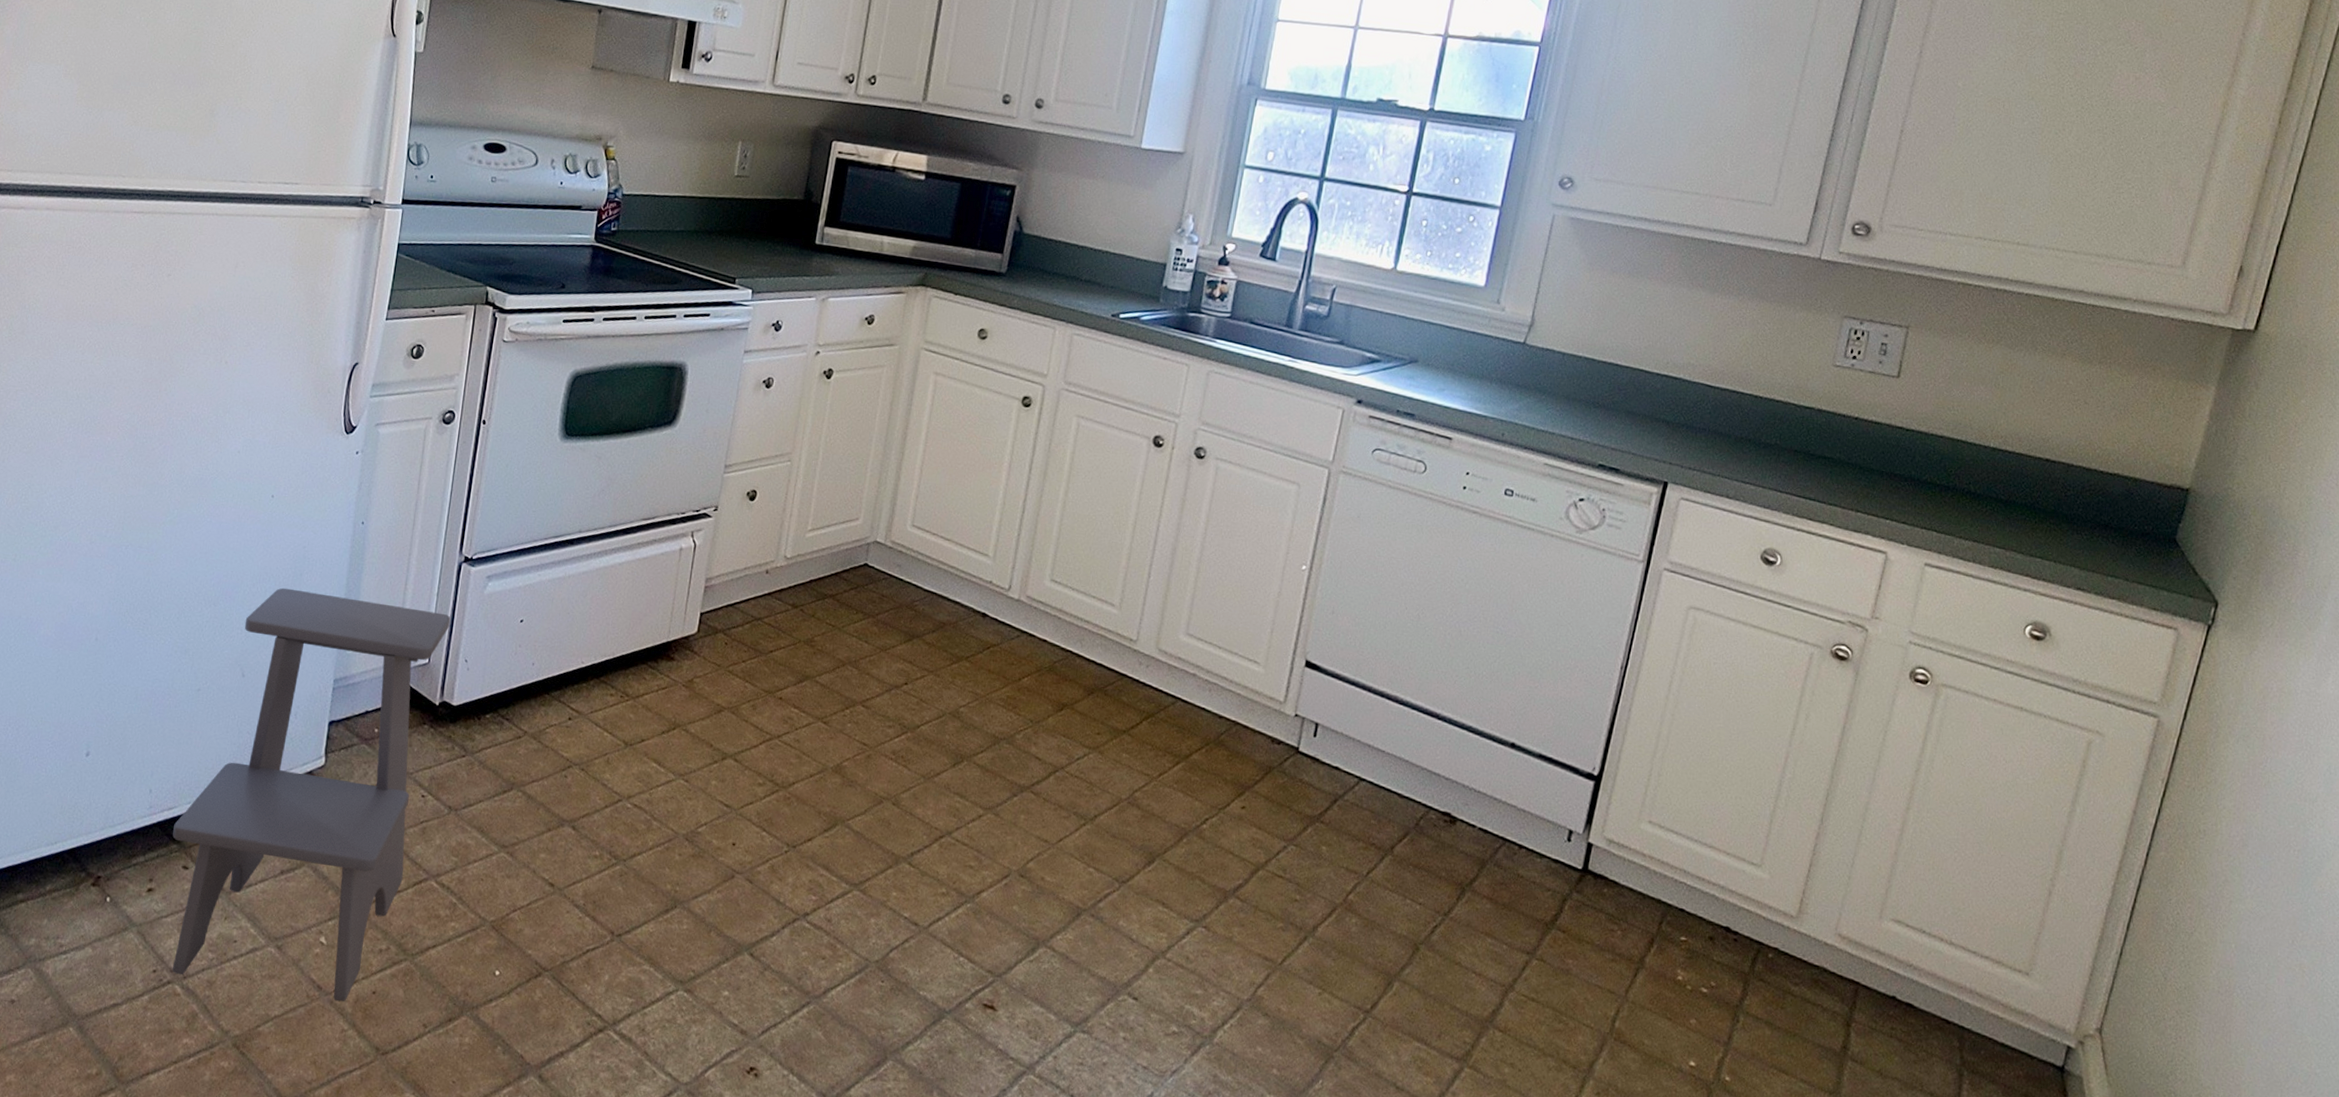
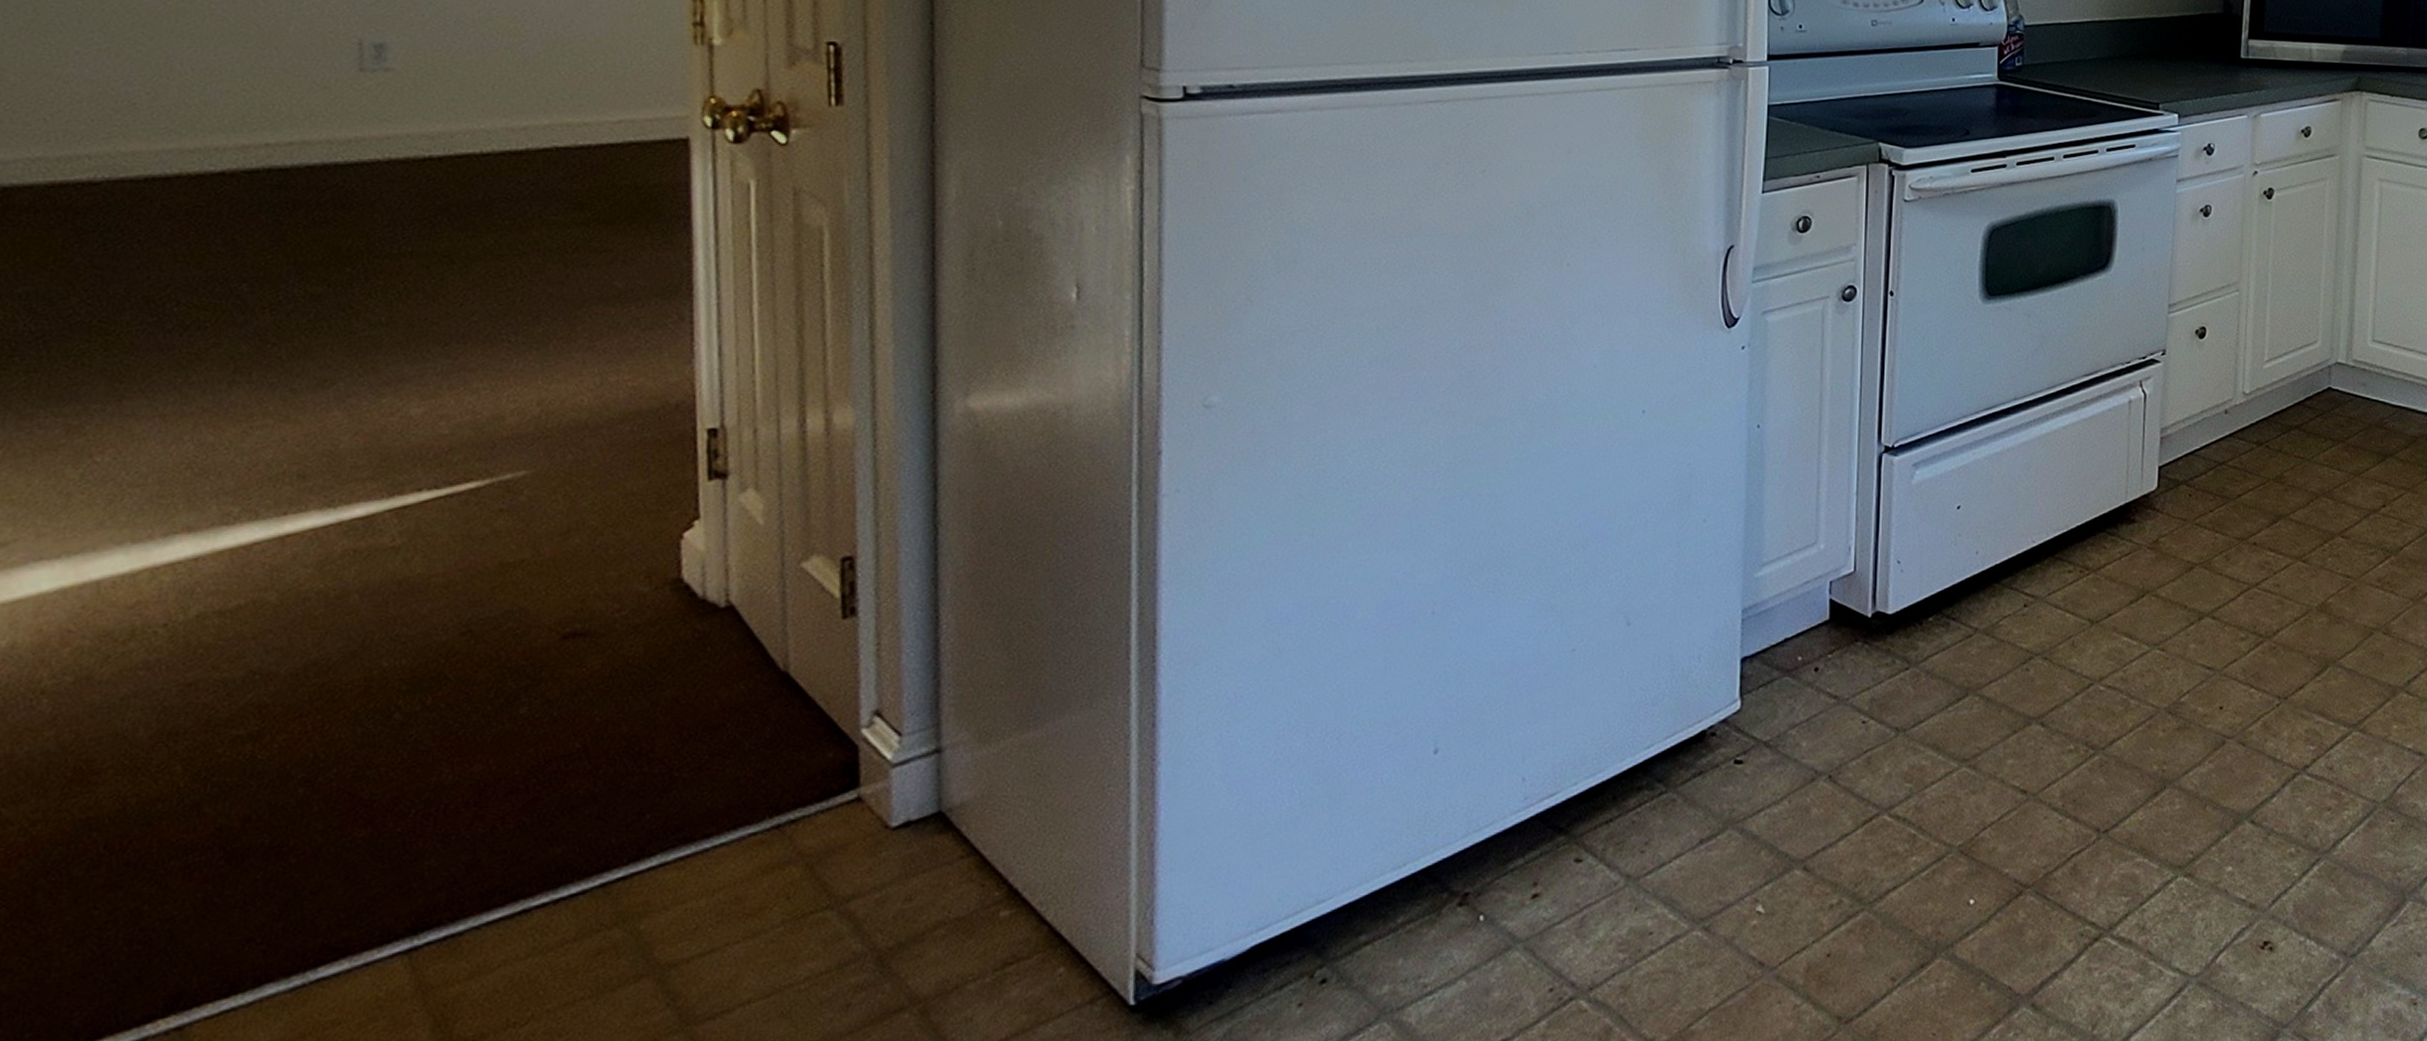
step stool: present [172,588,451,1001] -> none [1558,513,1875,987]

